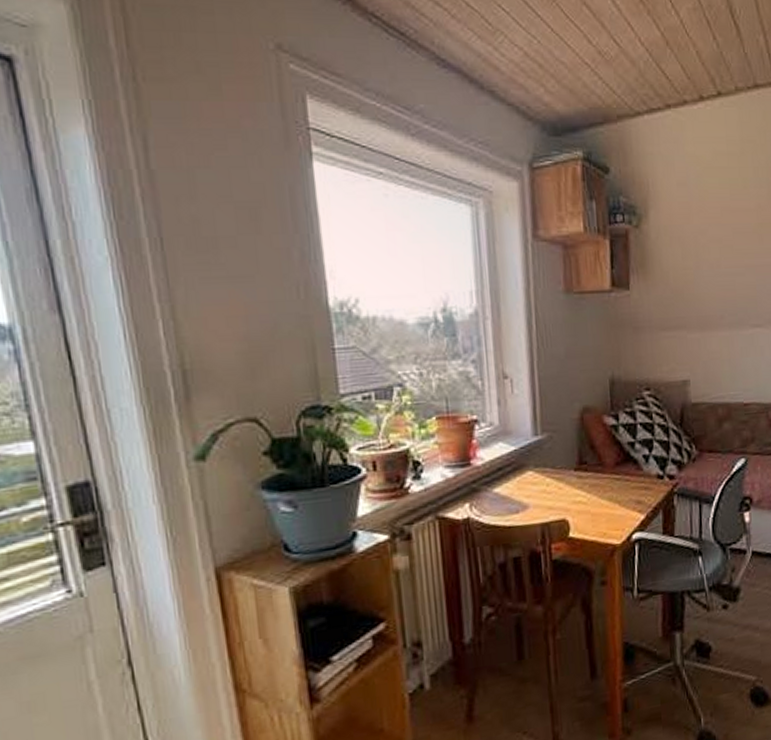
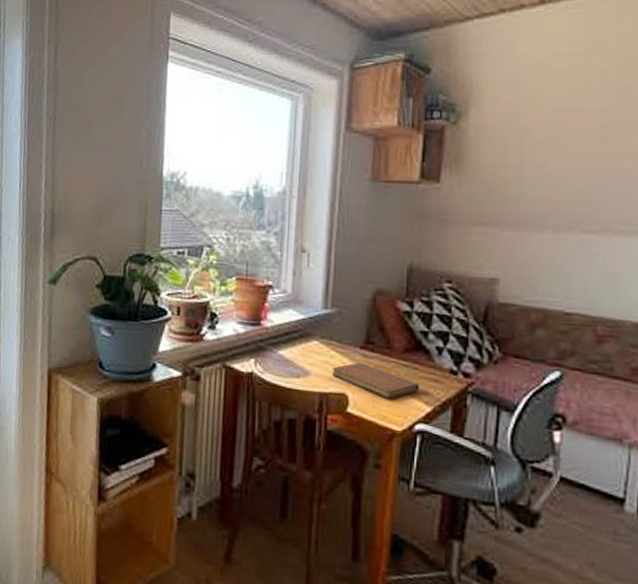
notebook: none [549,484,633,515] -> present [331,362,420,399]

